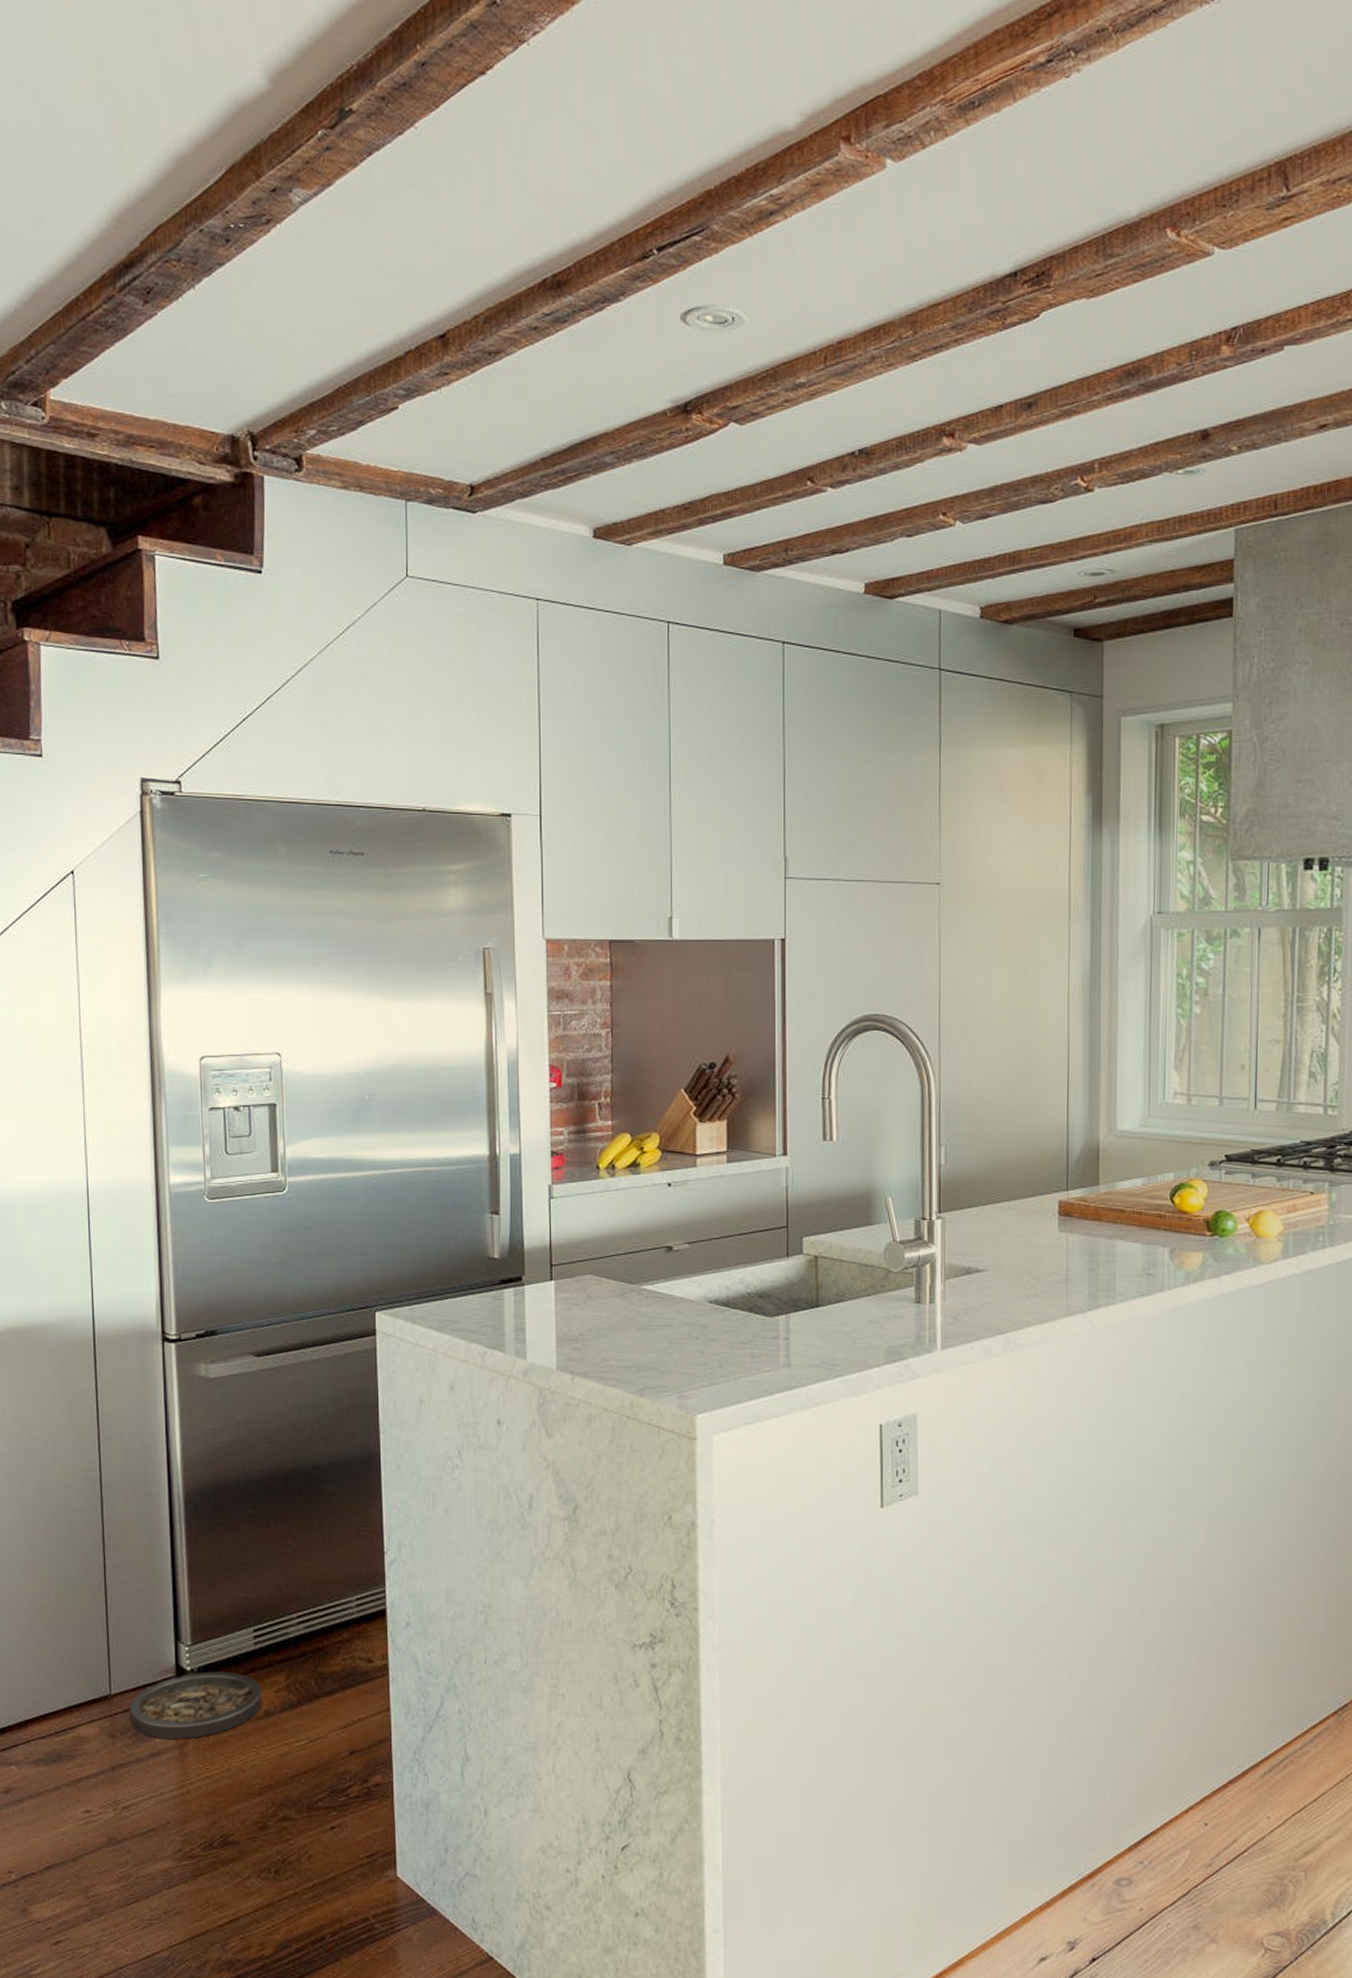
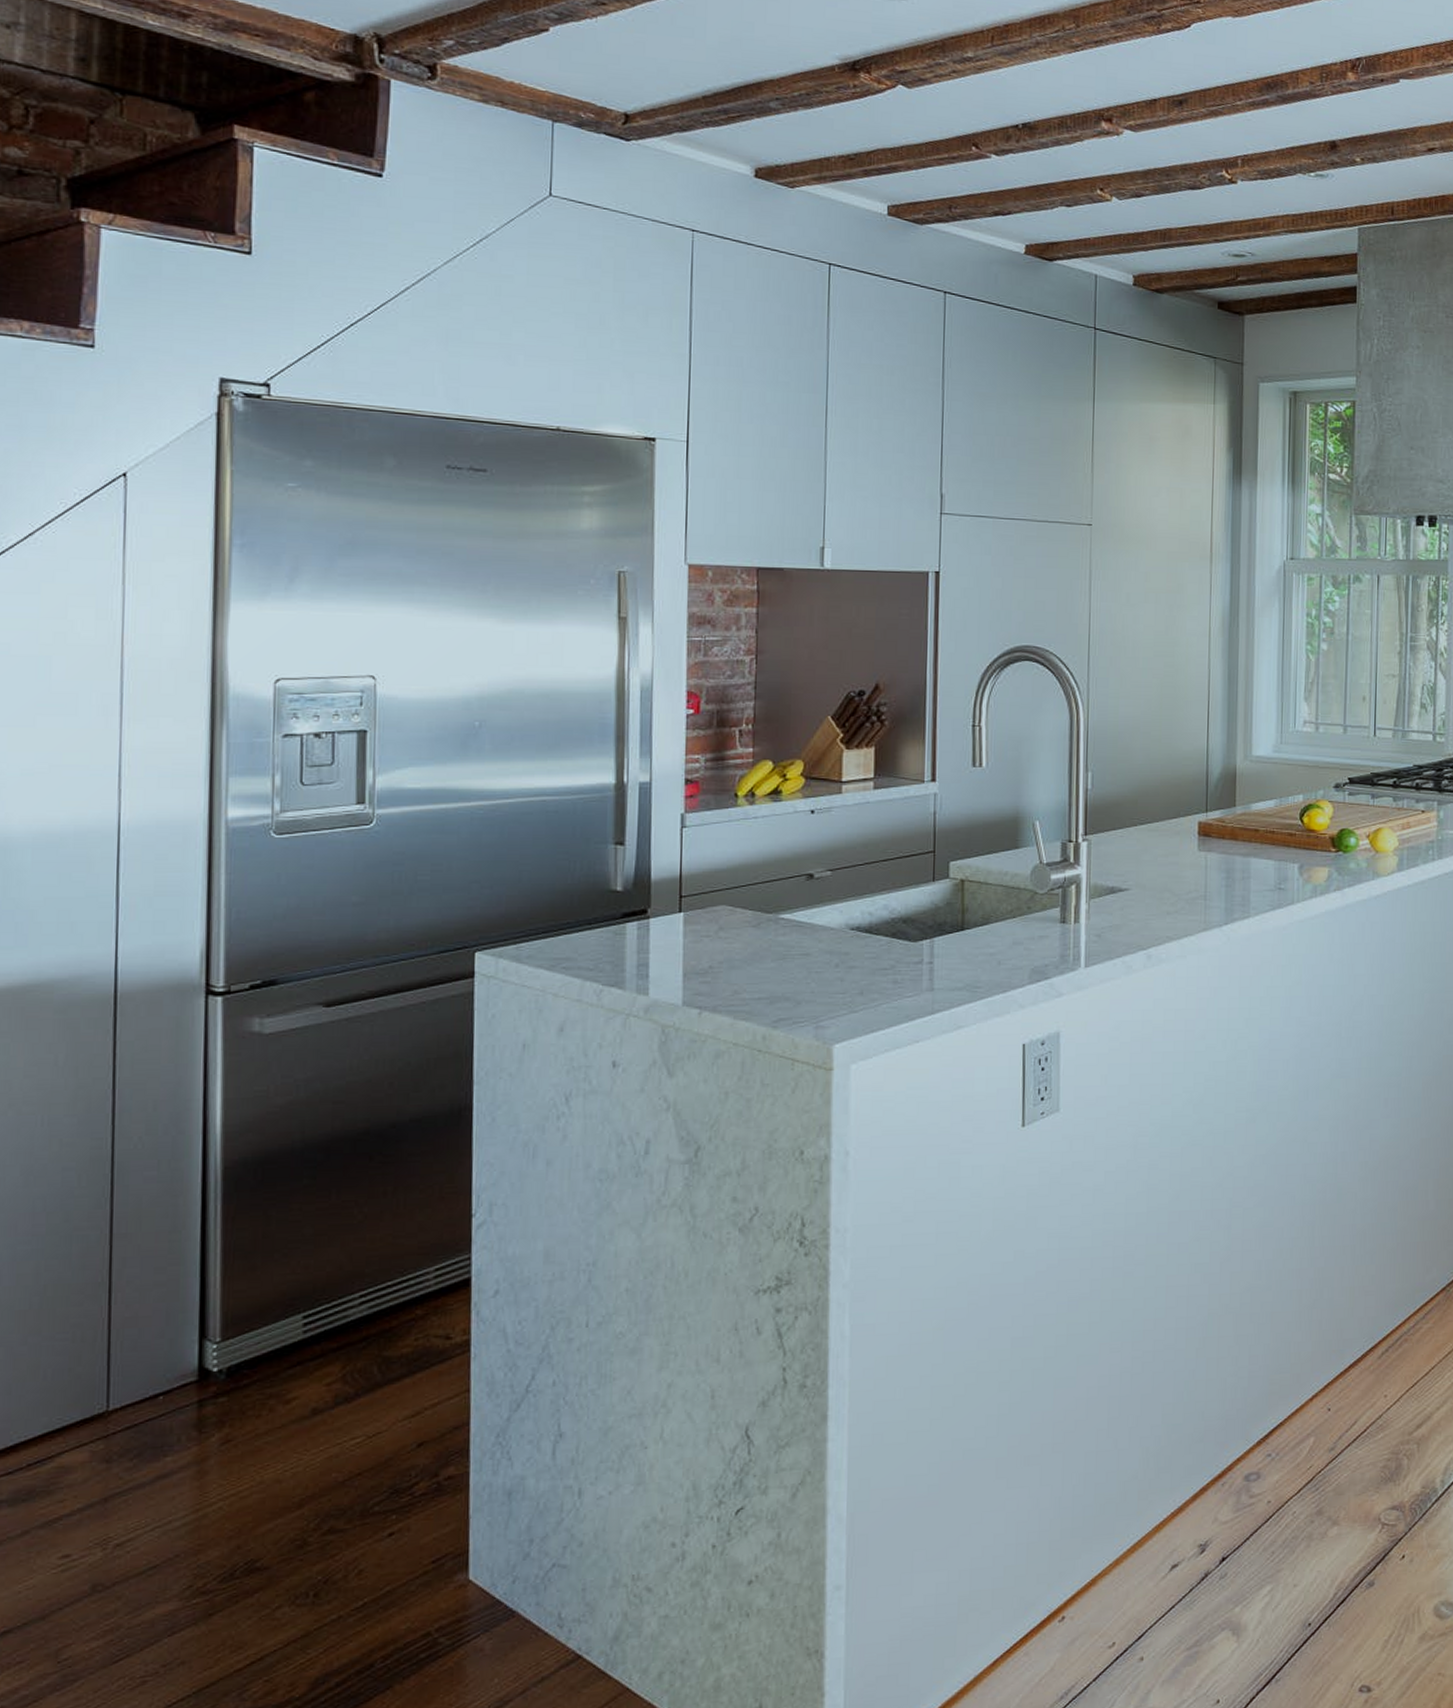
pet bowl: present [129,1671,262,1740] -> none [132,1368,309,1457]

